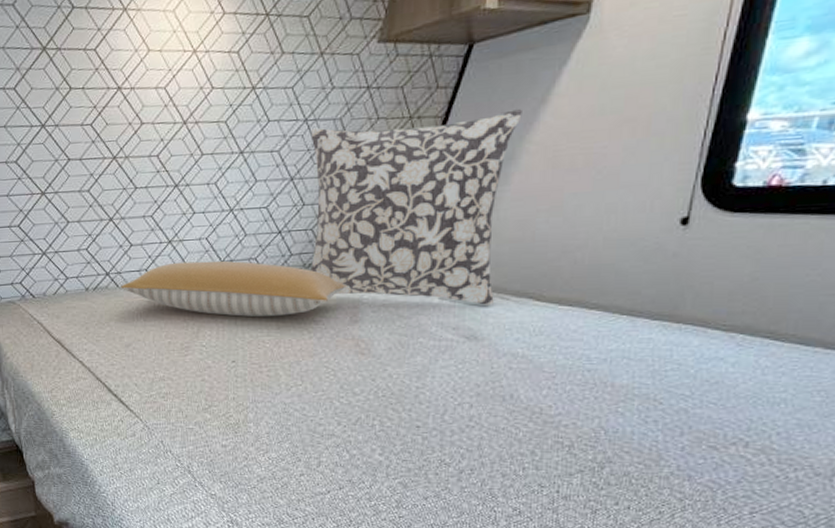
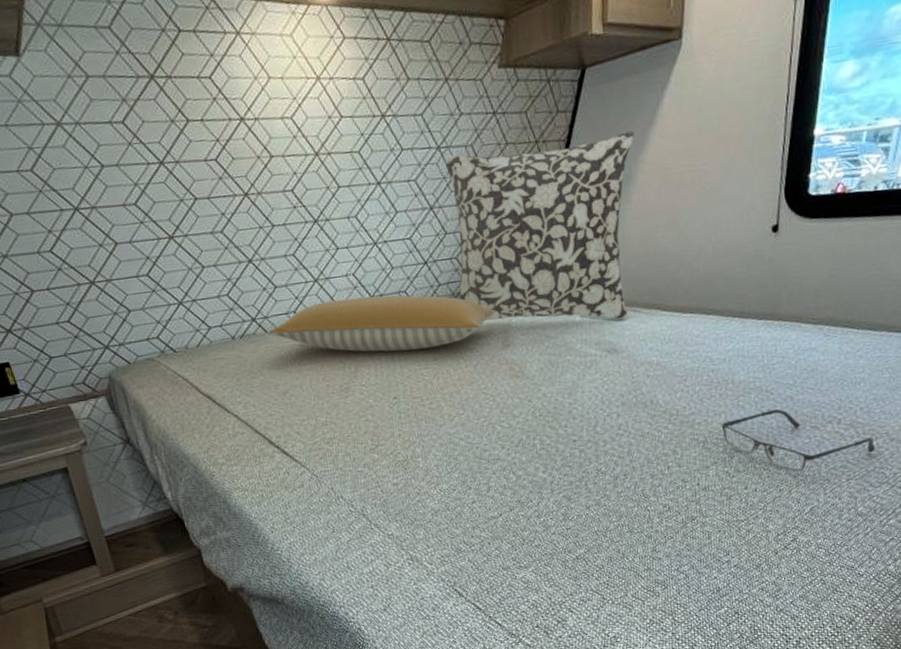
spectacles: none [594,420,794,494] -> present [722,409,876,471]

